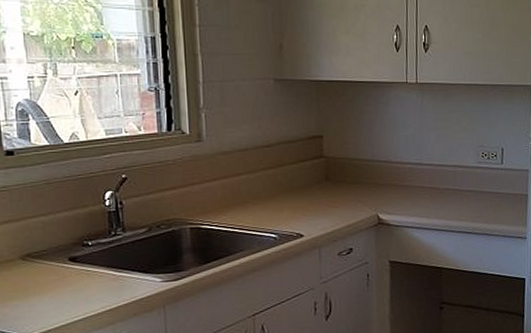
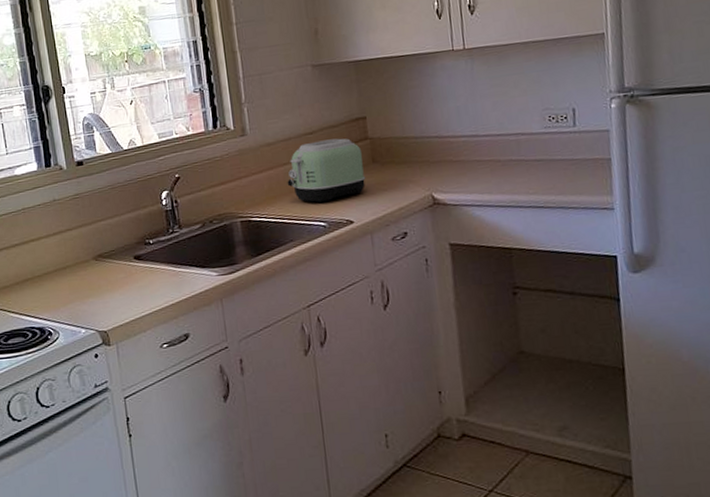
toaster: none [241,154,318,216] -> present [287,138,366,204]

